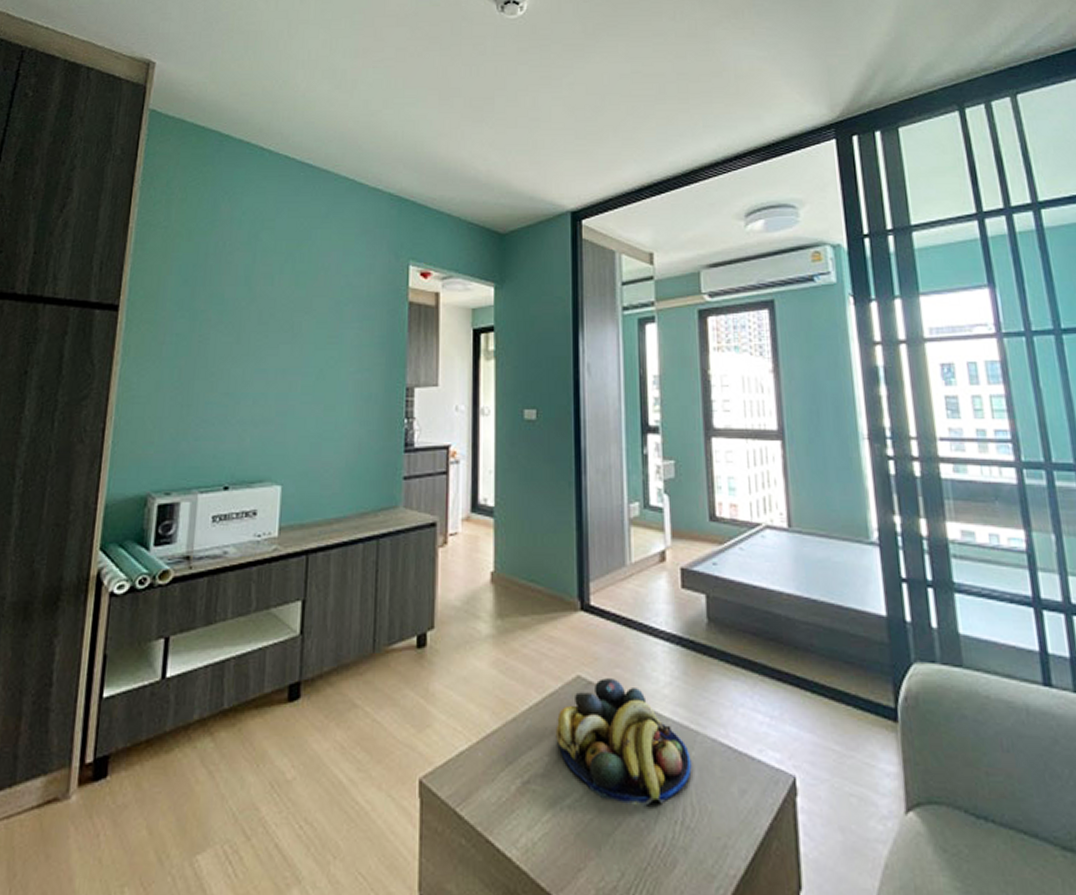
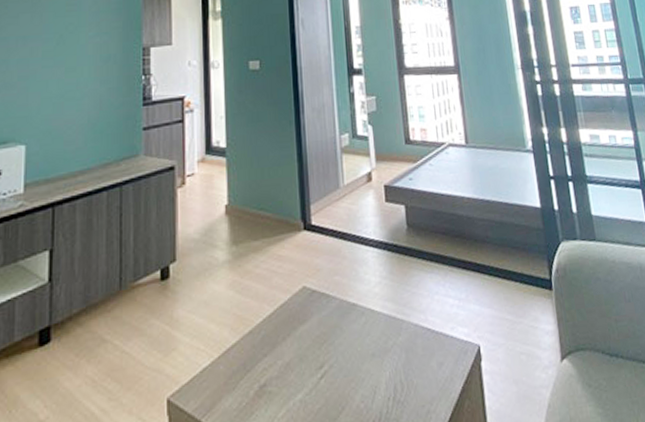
fruit bowl: present [555,678,692,808] -> none [286,285,400,391]

